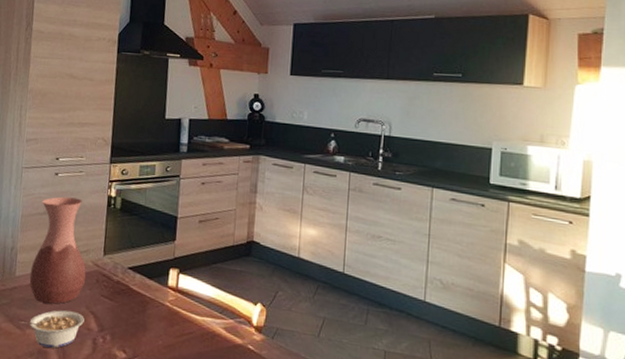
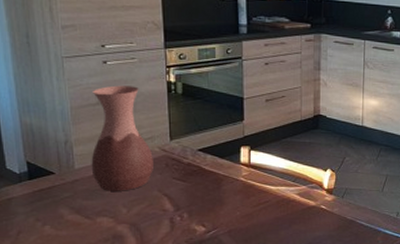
legume: present [18,310,85,348] -> none [86,196,158,232]

